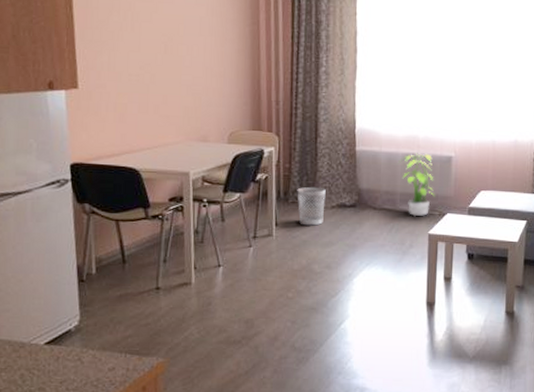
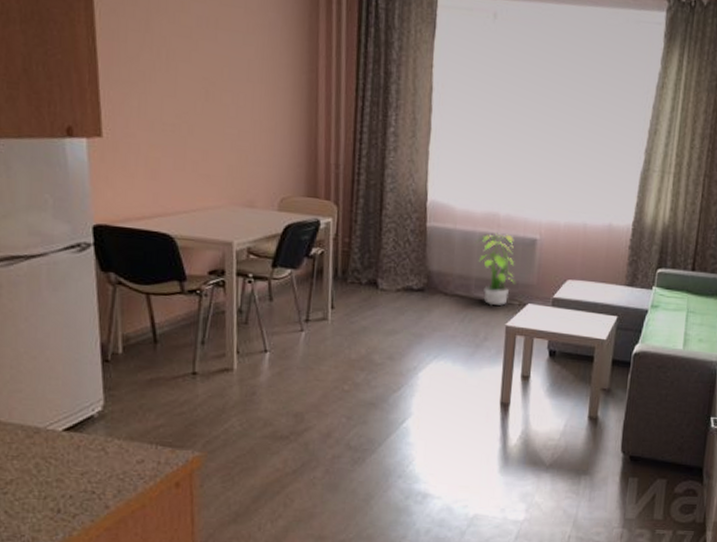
wastebasket: present [297,186,326,226] -> none [357,265,391,311]

